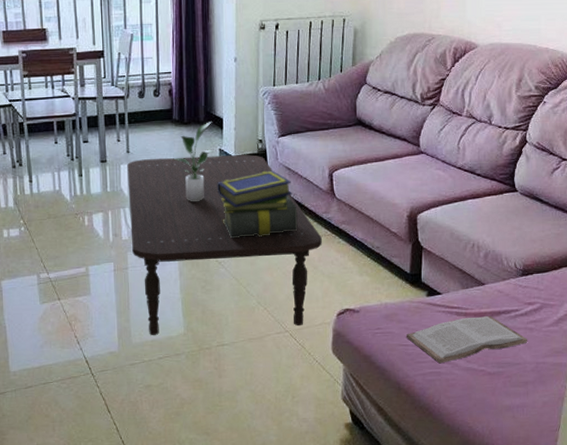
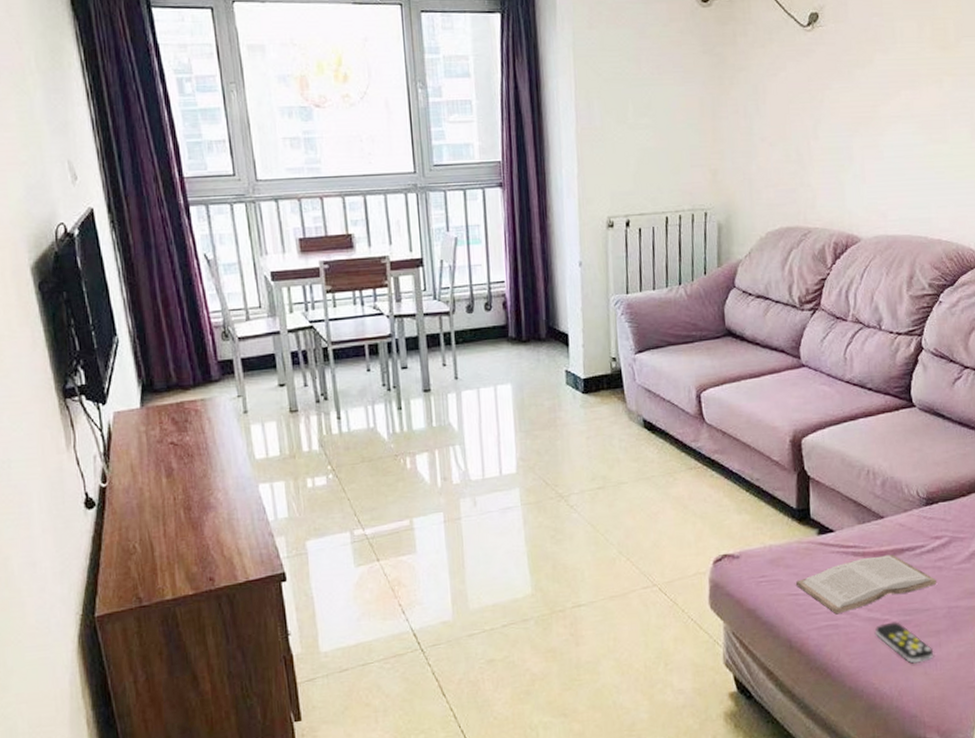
coffee table: present [127,155,322,336] -> none [456,376,692,599]
potted plant: present [173,122,215,202] -> none [511,338,561,435]
stack of books: present [216,170,298,239] -> none [564,393,663,477]
remote control: none [472,372,522,408] -> present [875,622,934,664]

